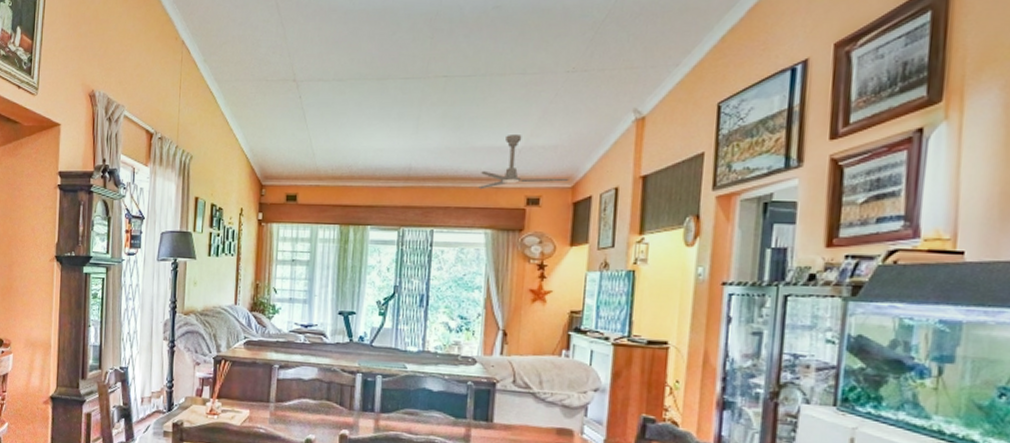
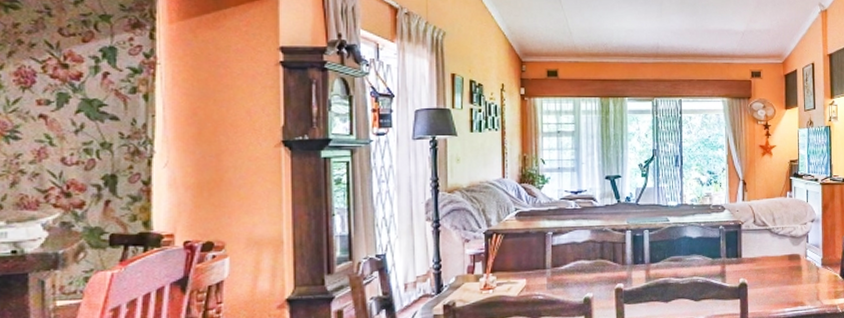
ceiling fan: present [477,135,569,190] -> none [713,20,780,65]

